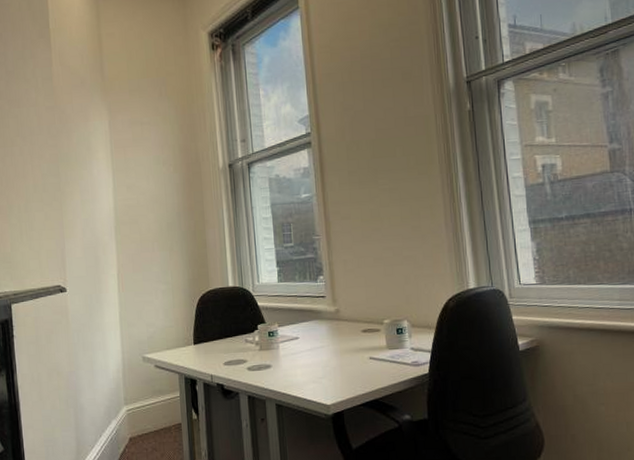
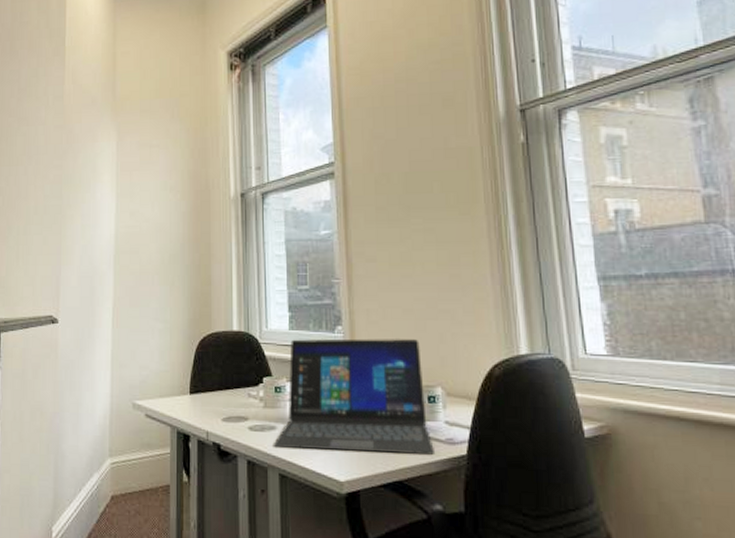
laptop: none [269,282,403,383] -> present [273,338,434,455]

